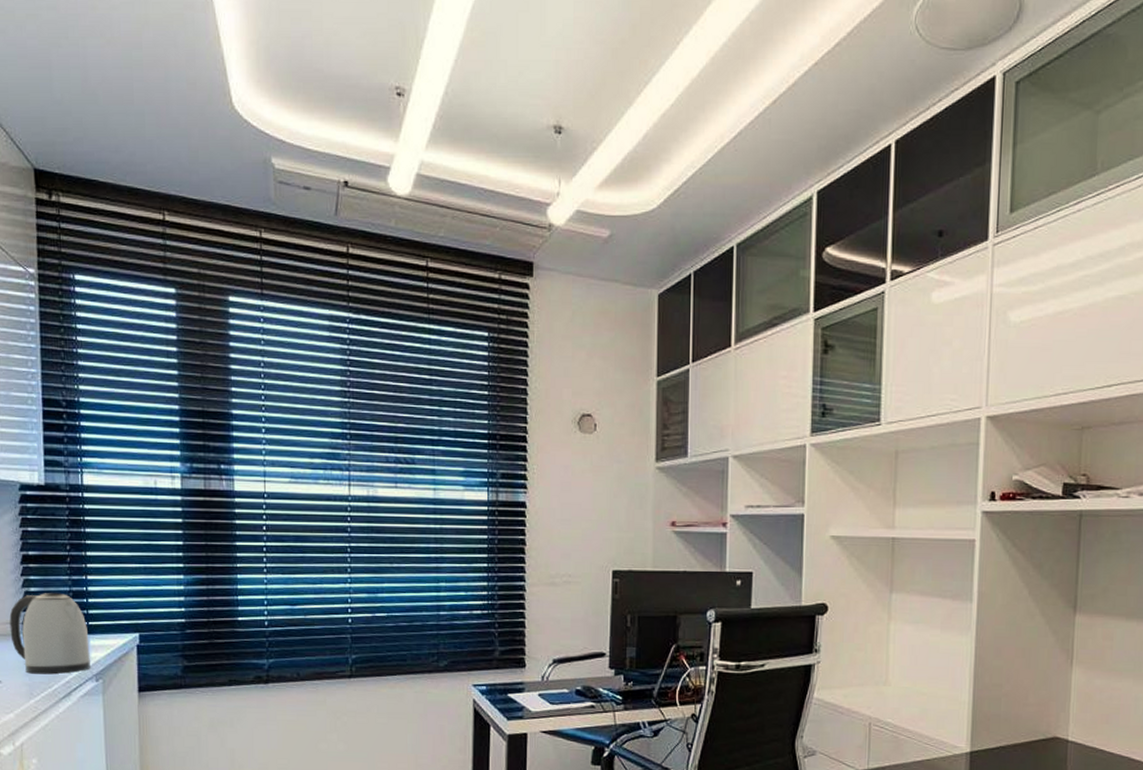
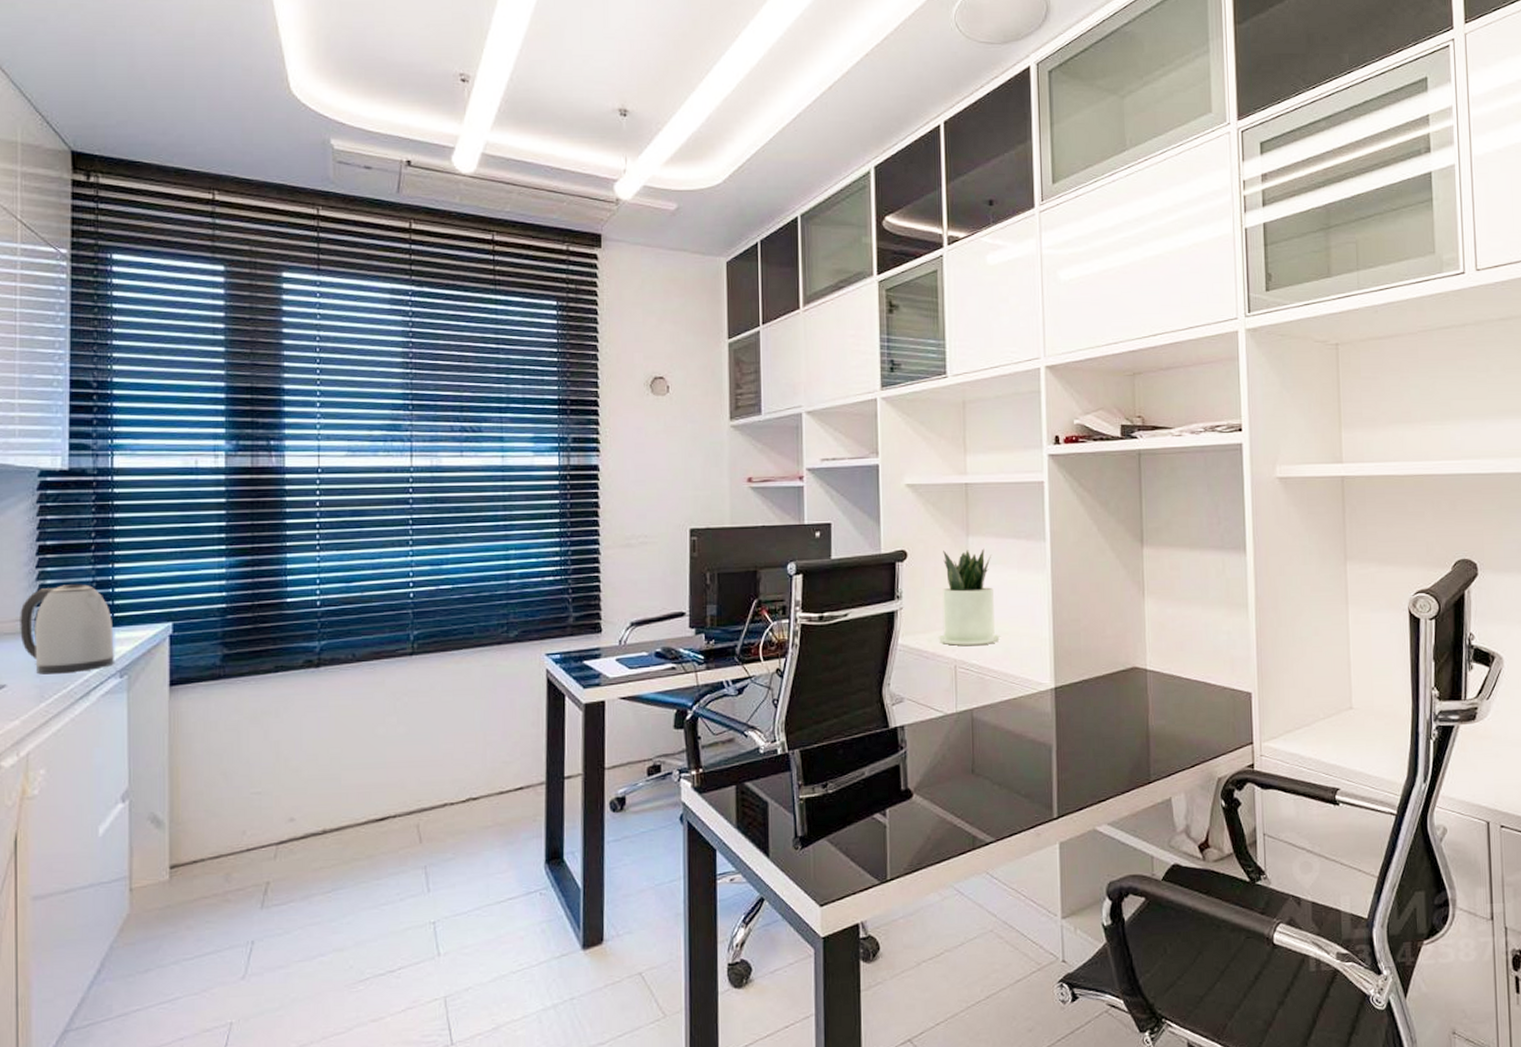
planter: none [854,606,919,705] -> present [938,548,1001,646]

